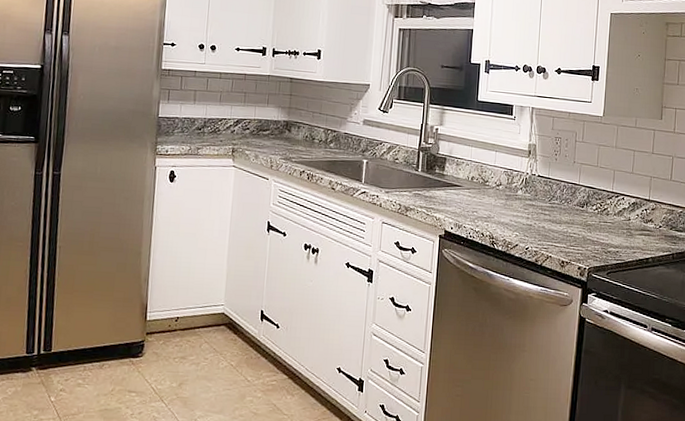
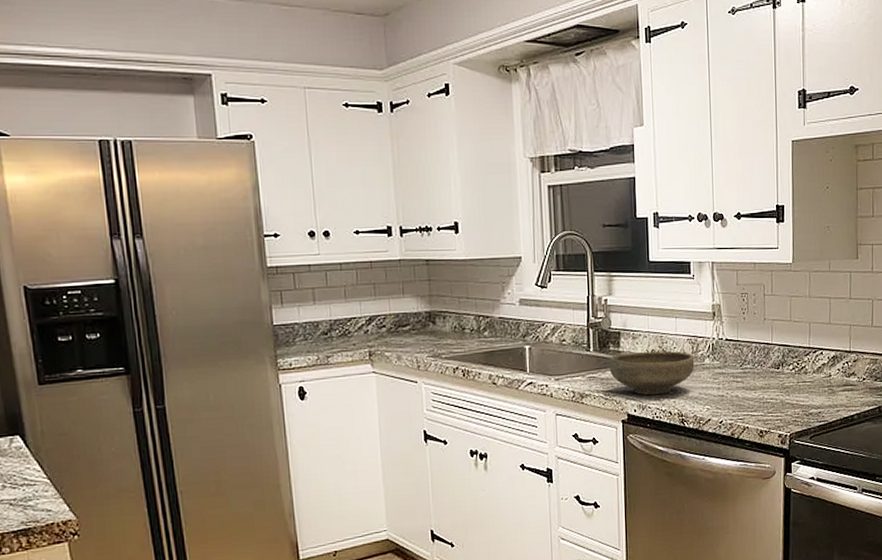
bowl: none [433,177,509,217] -> present [609,351,695,395]

